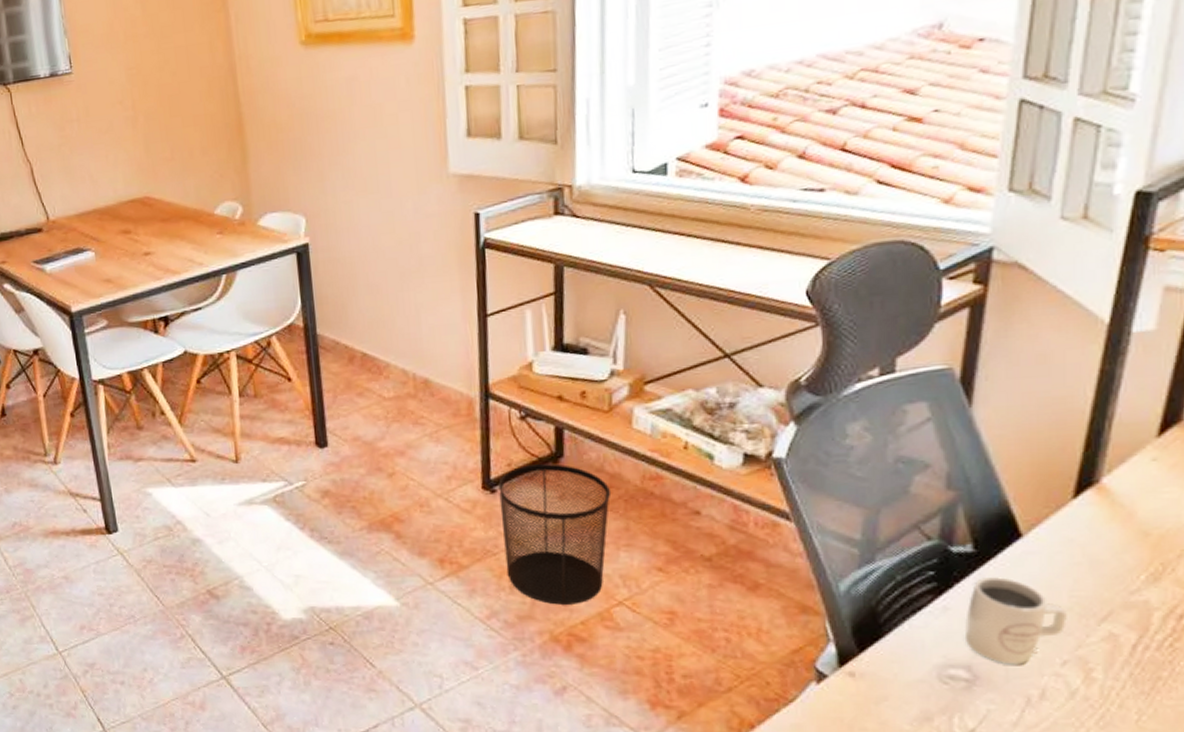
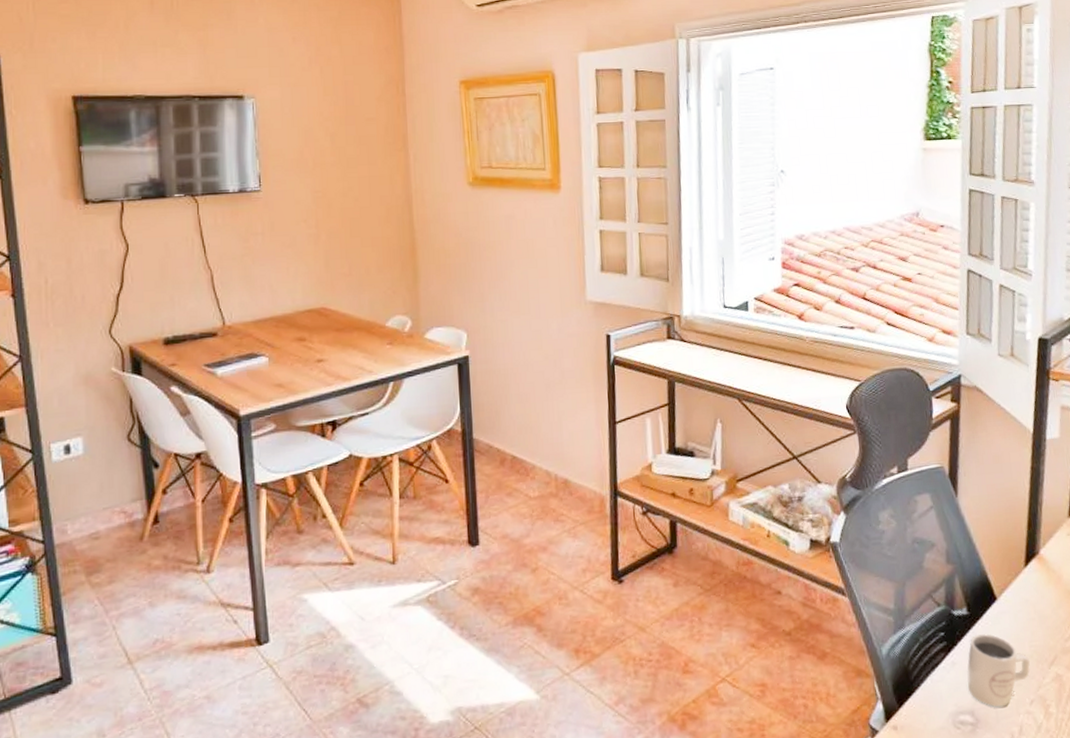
waste bin: present [498,464,612,605] -> none [625,554,715,686]

